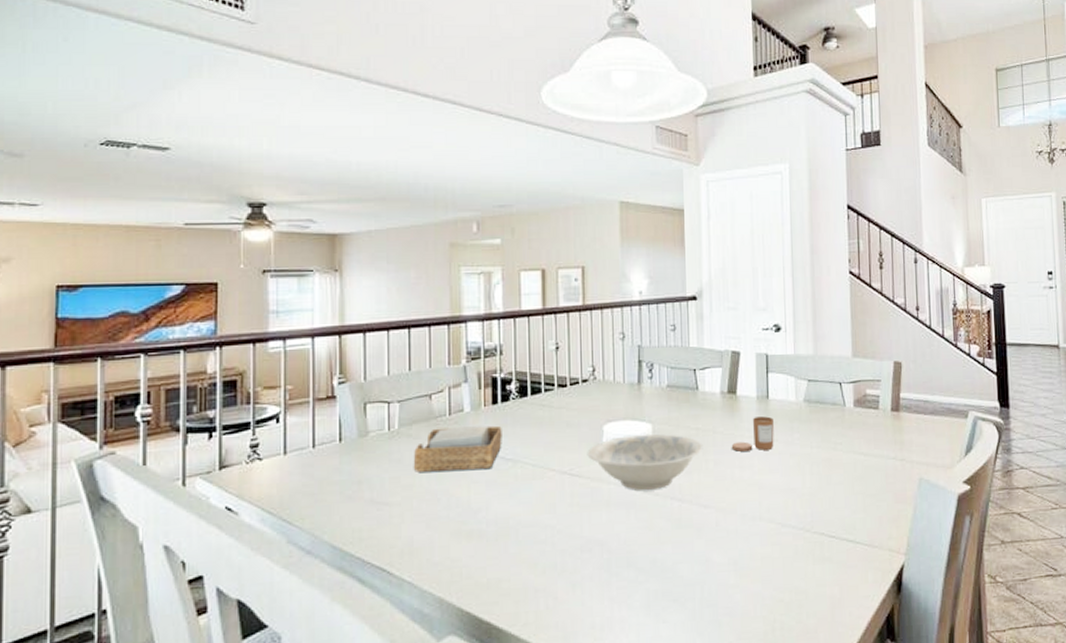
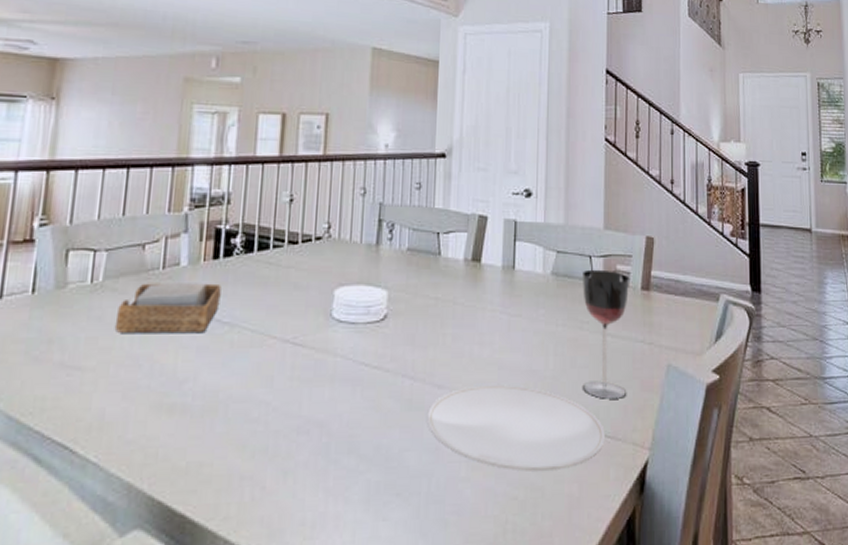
bowl: present [587,434,704,491] -> none [313,301,442,366]
plate: none [696,502,862,578] -> present [427,384,605,472]
candle: present [731,416,774,452] -> none [471,288,518,326]
wineglass: none [834,394,881,512] -> present [583,269,629,399]

